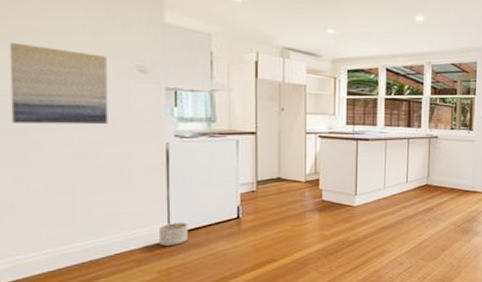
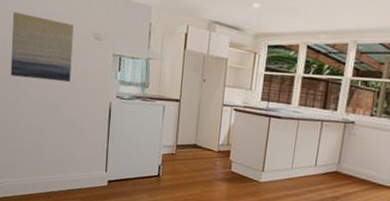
planter: present [158,222,188,247] -> none [98,171,120,192]

